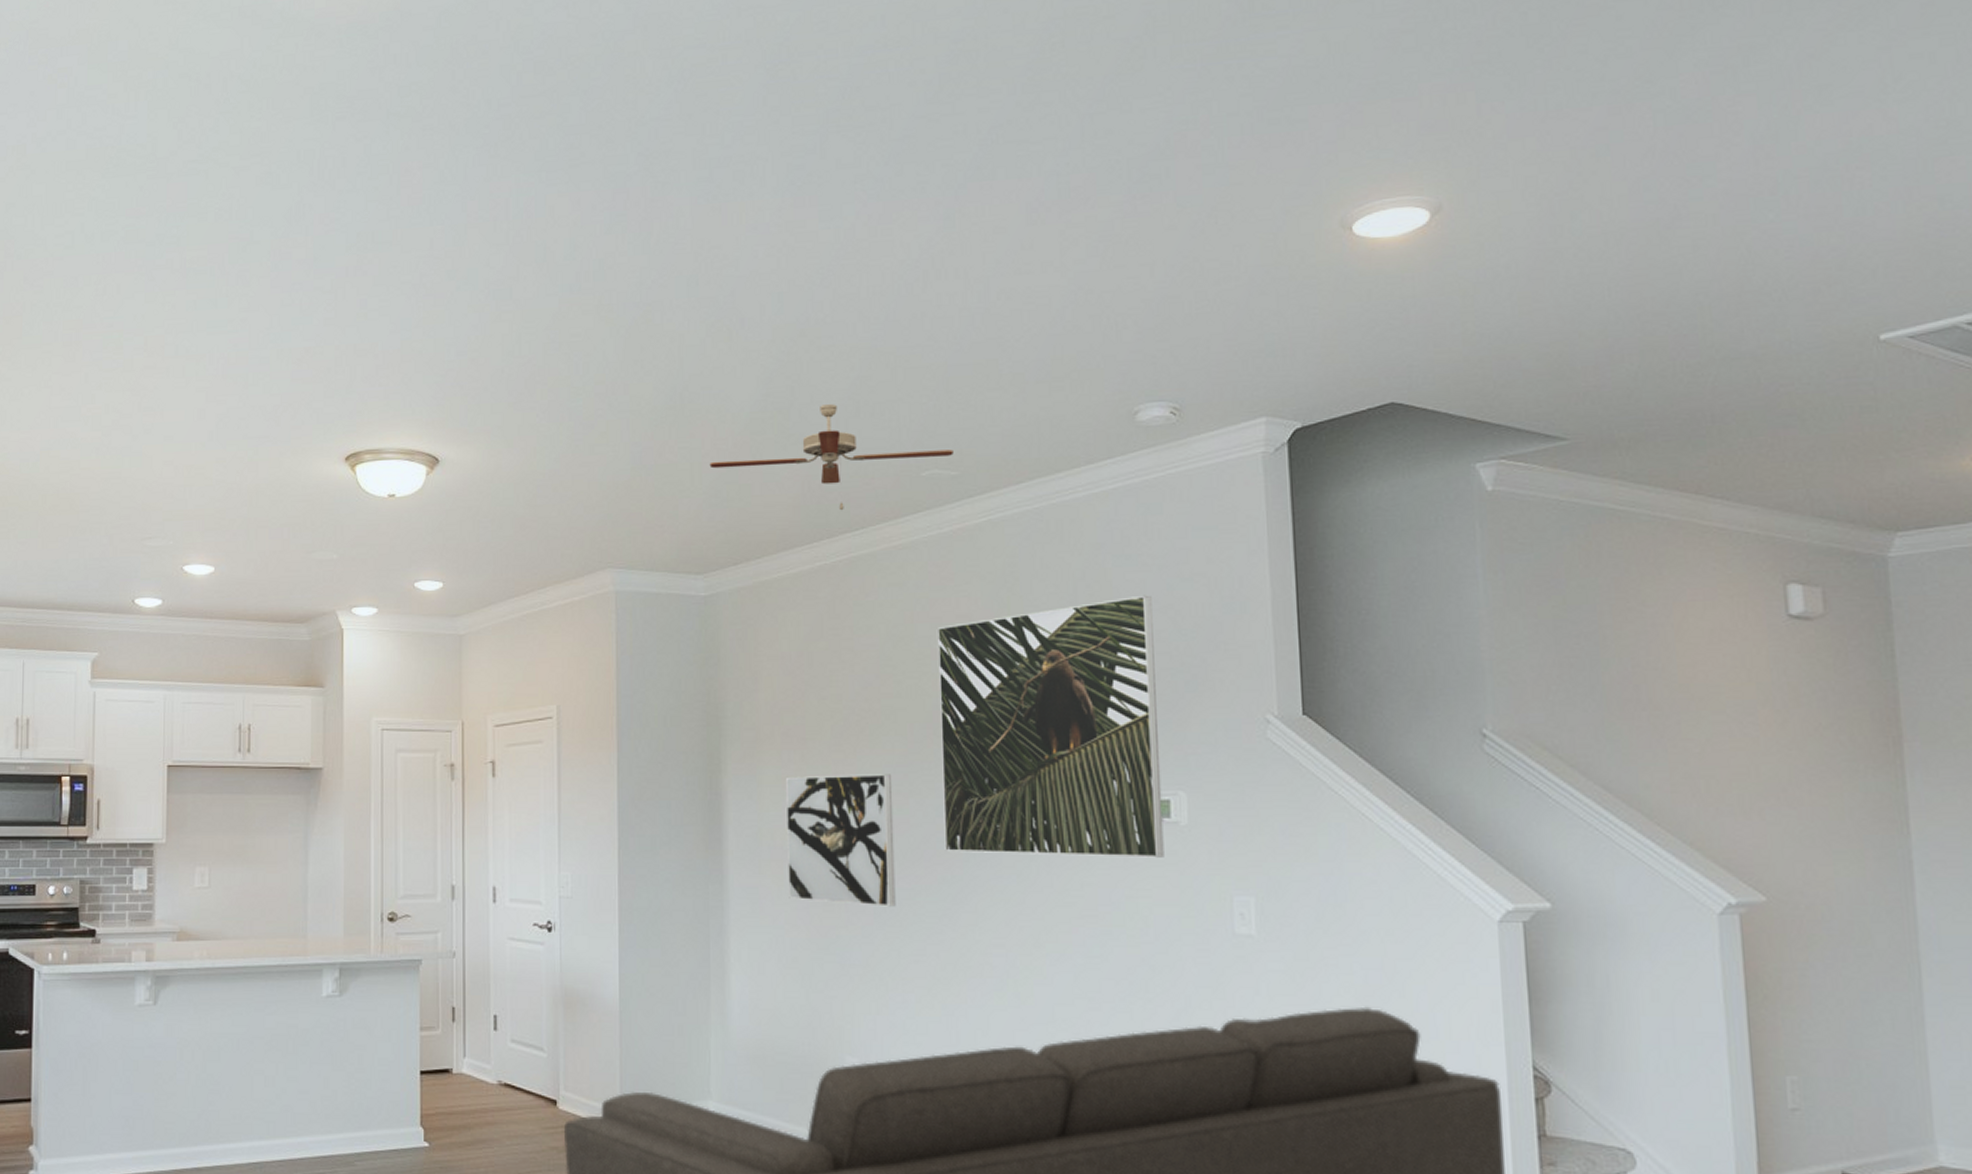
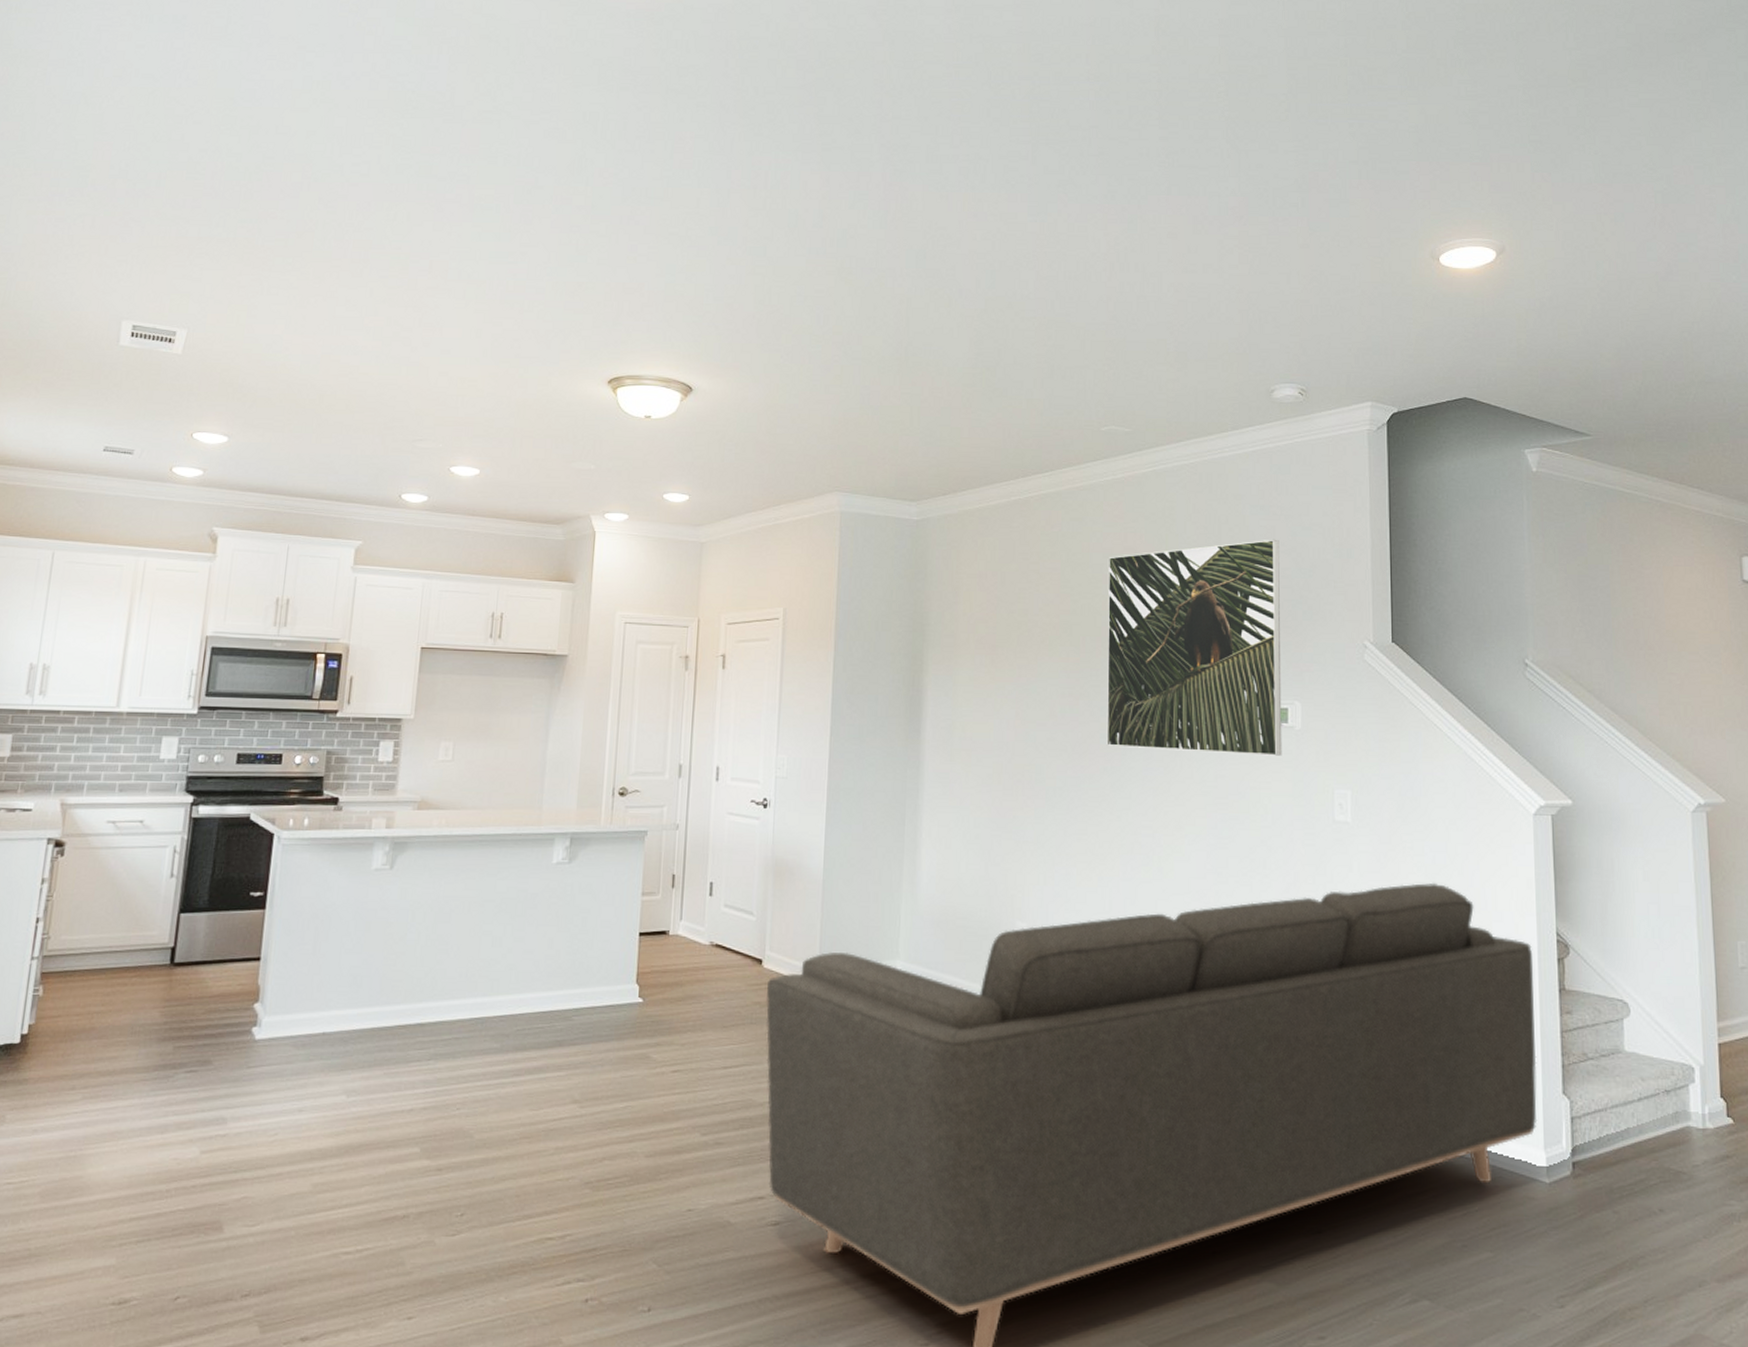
ceiling fan: present [709,404,953,511] -> none [927,366,1128,455]
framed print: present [785,774,896,907] -> none [975,678,1066,792]

